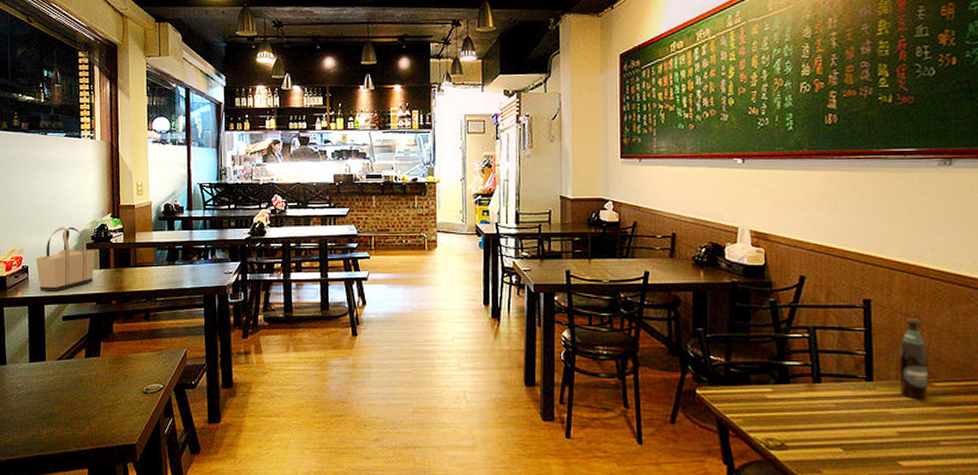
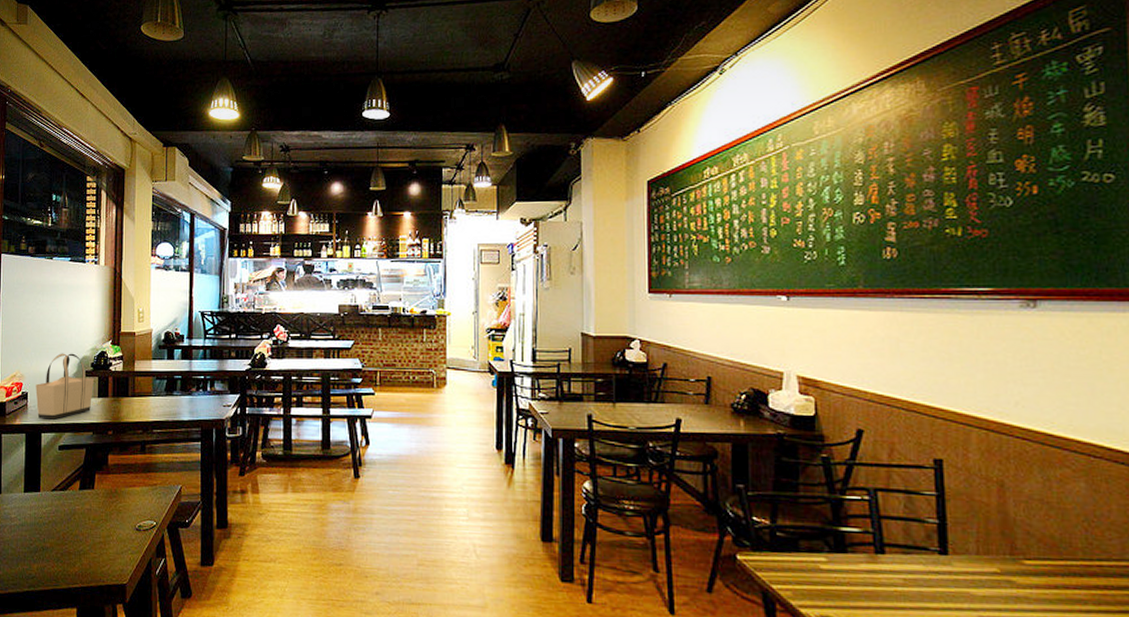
bottle: present [899,317,929,400] -> none [979,481,1017,580]

